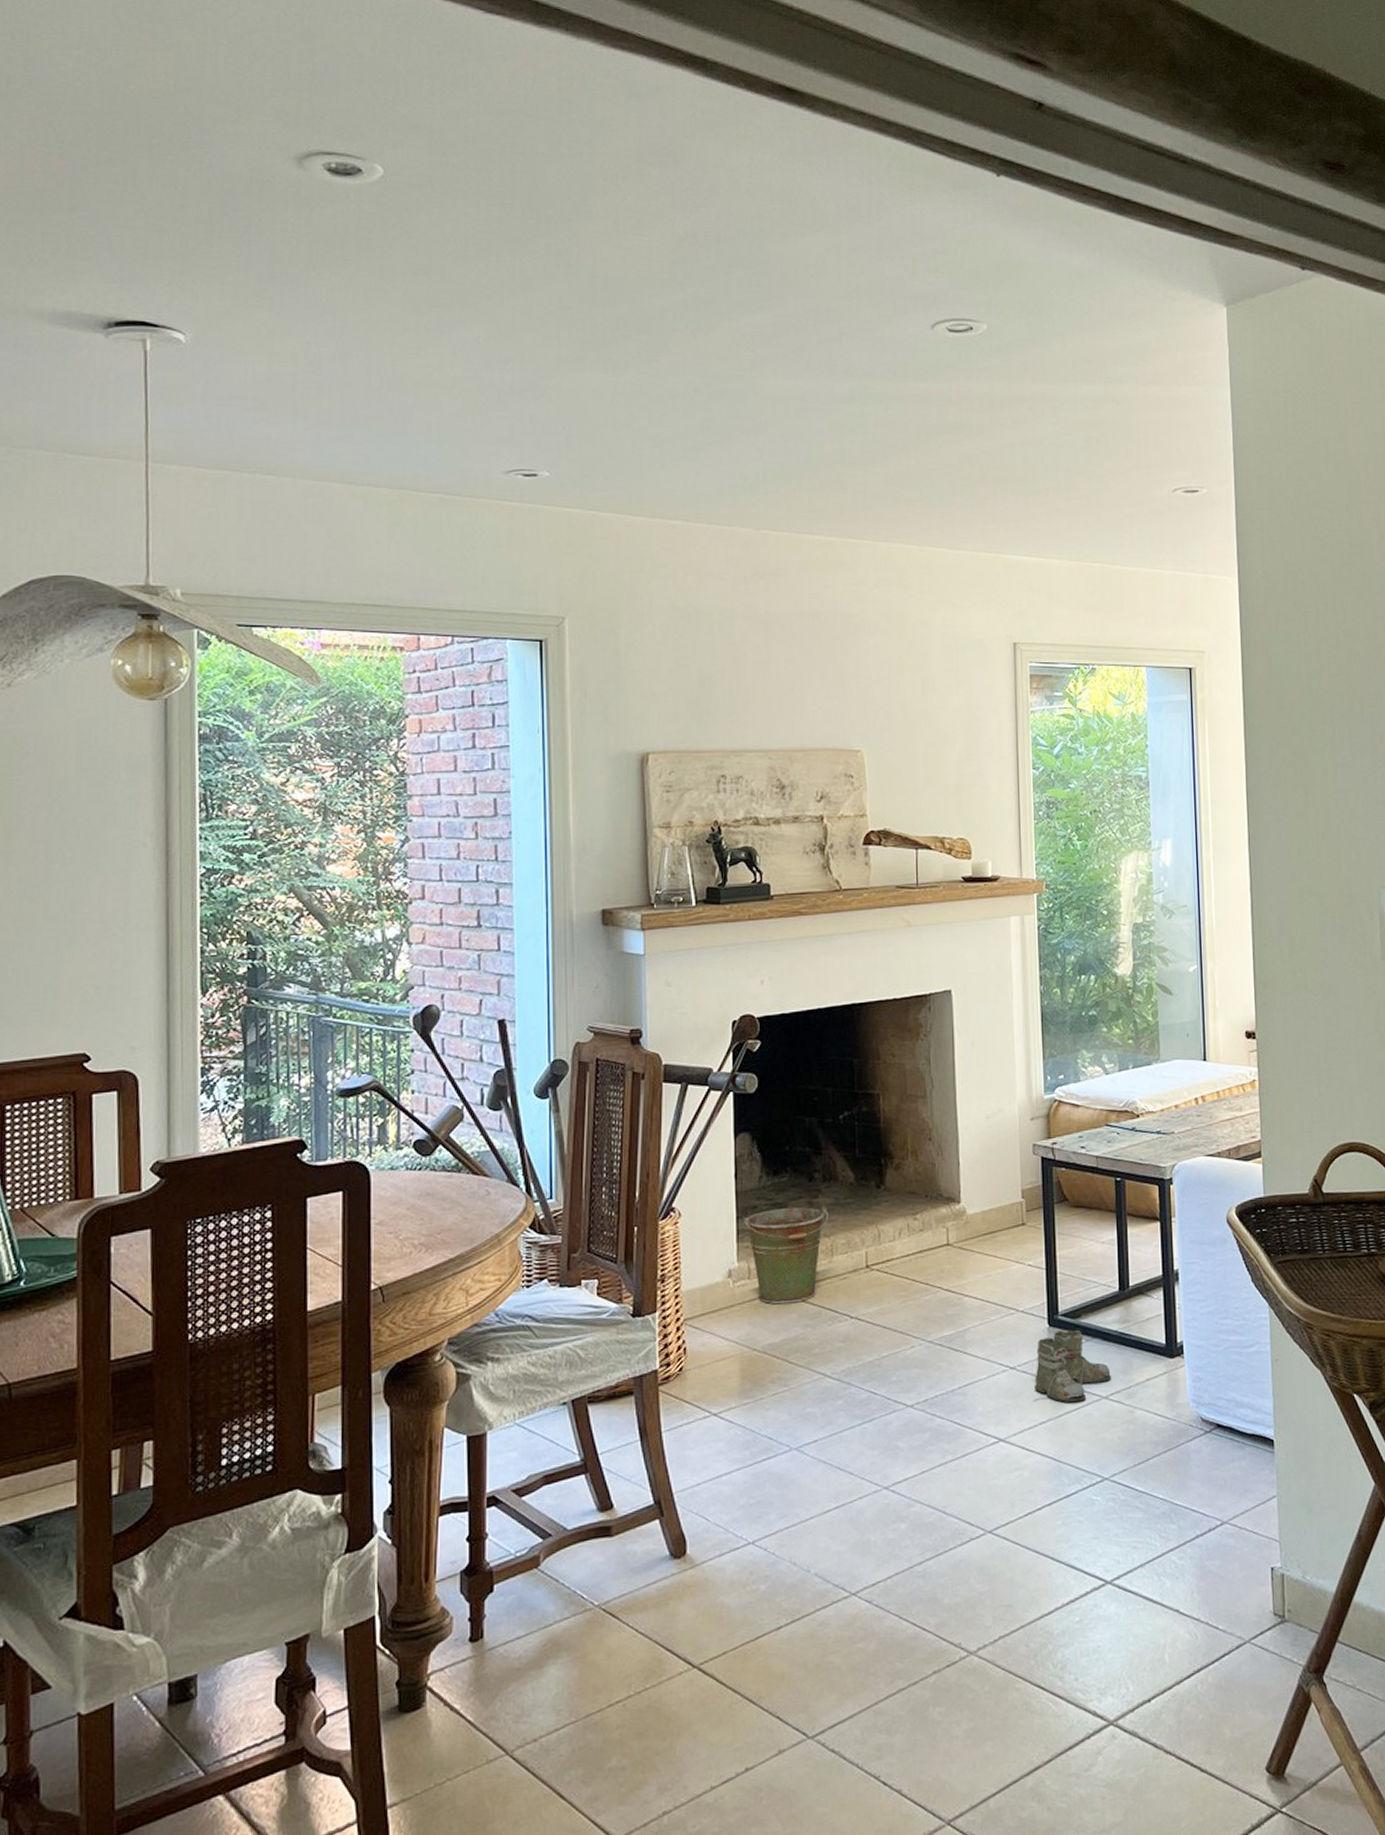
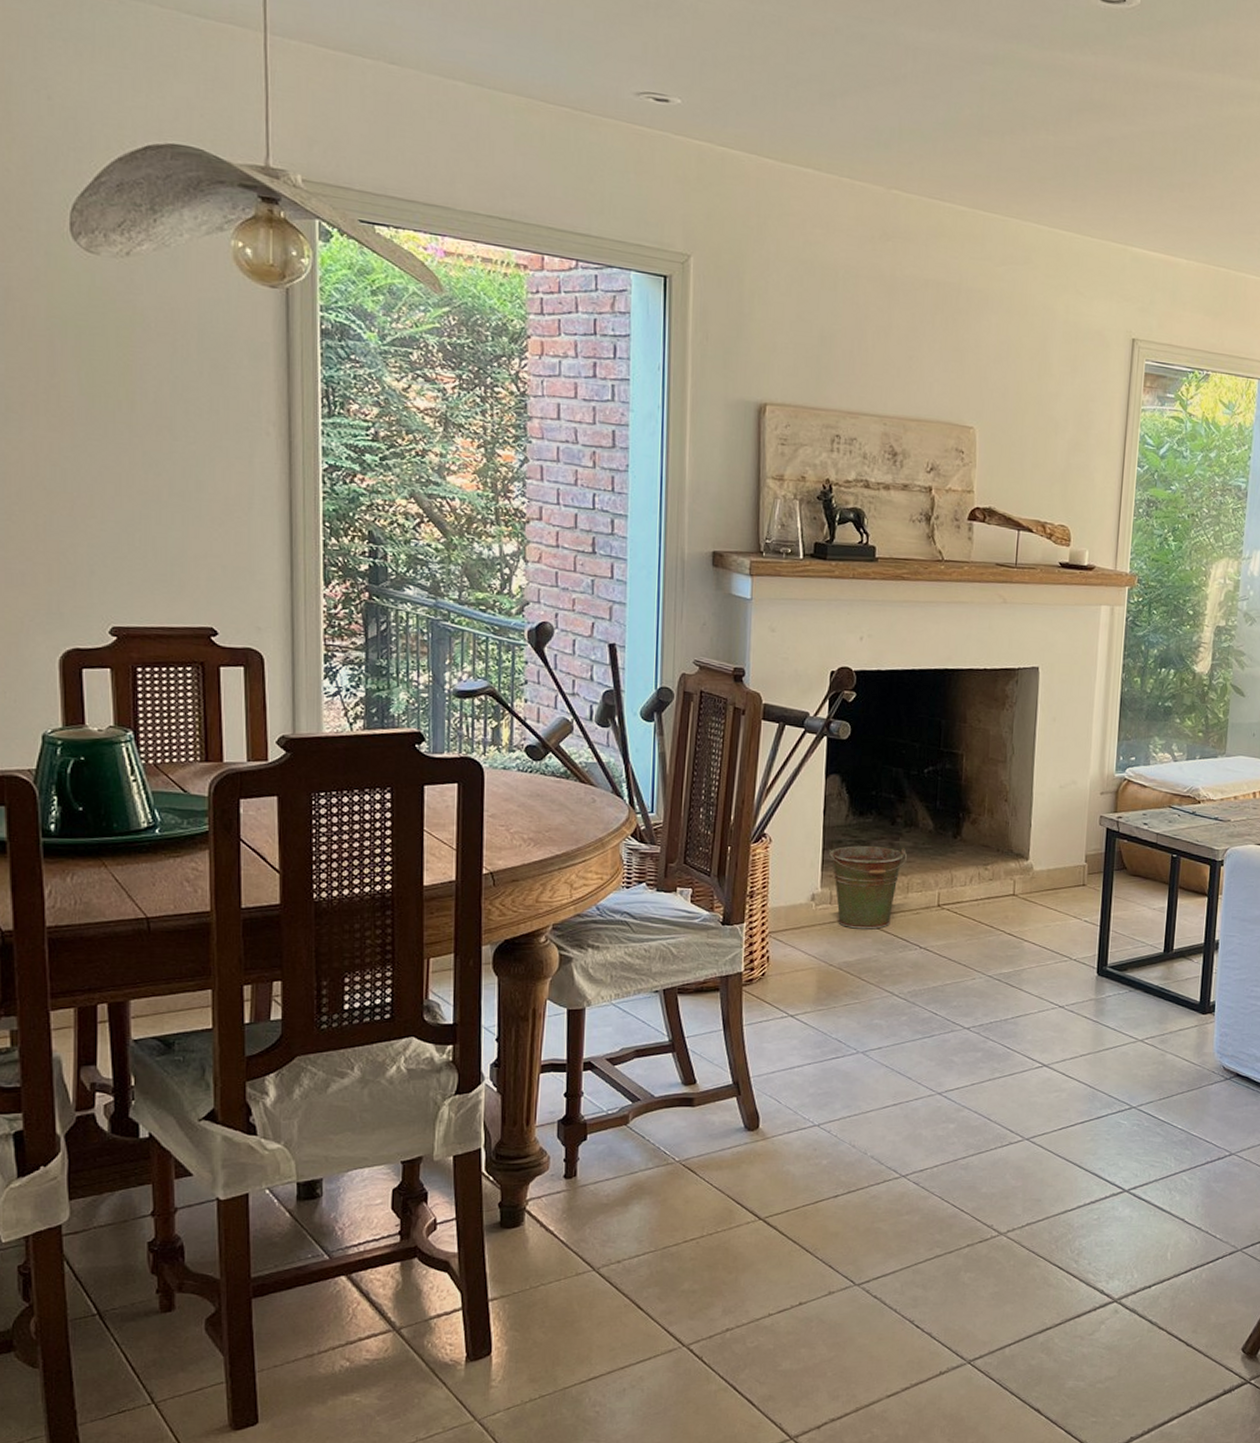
boots: present [1034,1330,1111,1403] -> none [1077,980,1148,1042]

